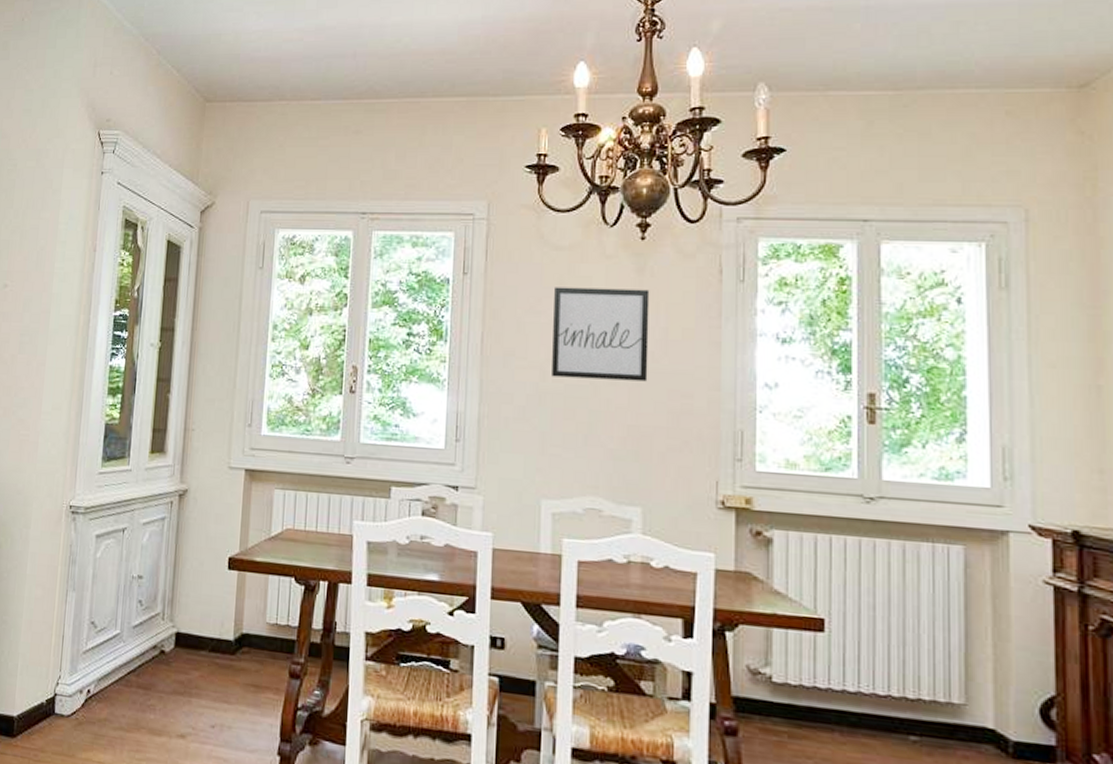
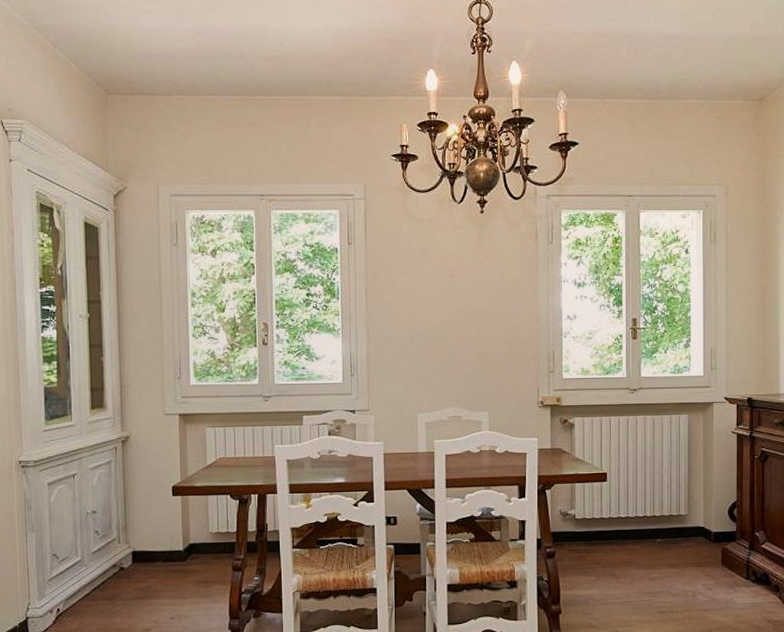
wall art: present [552,287,650,382] -> none [419,251,489,321]

